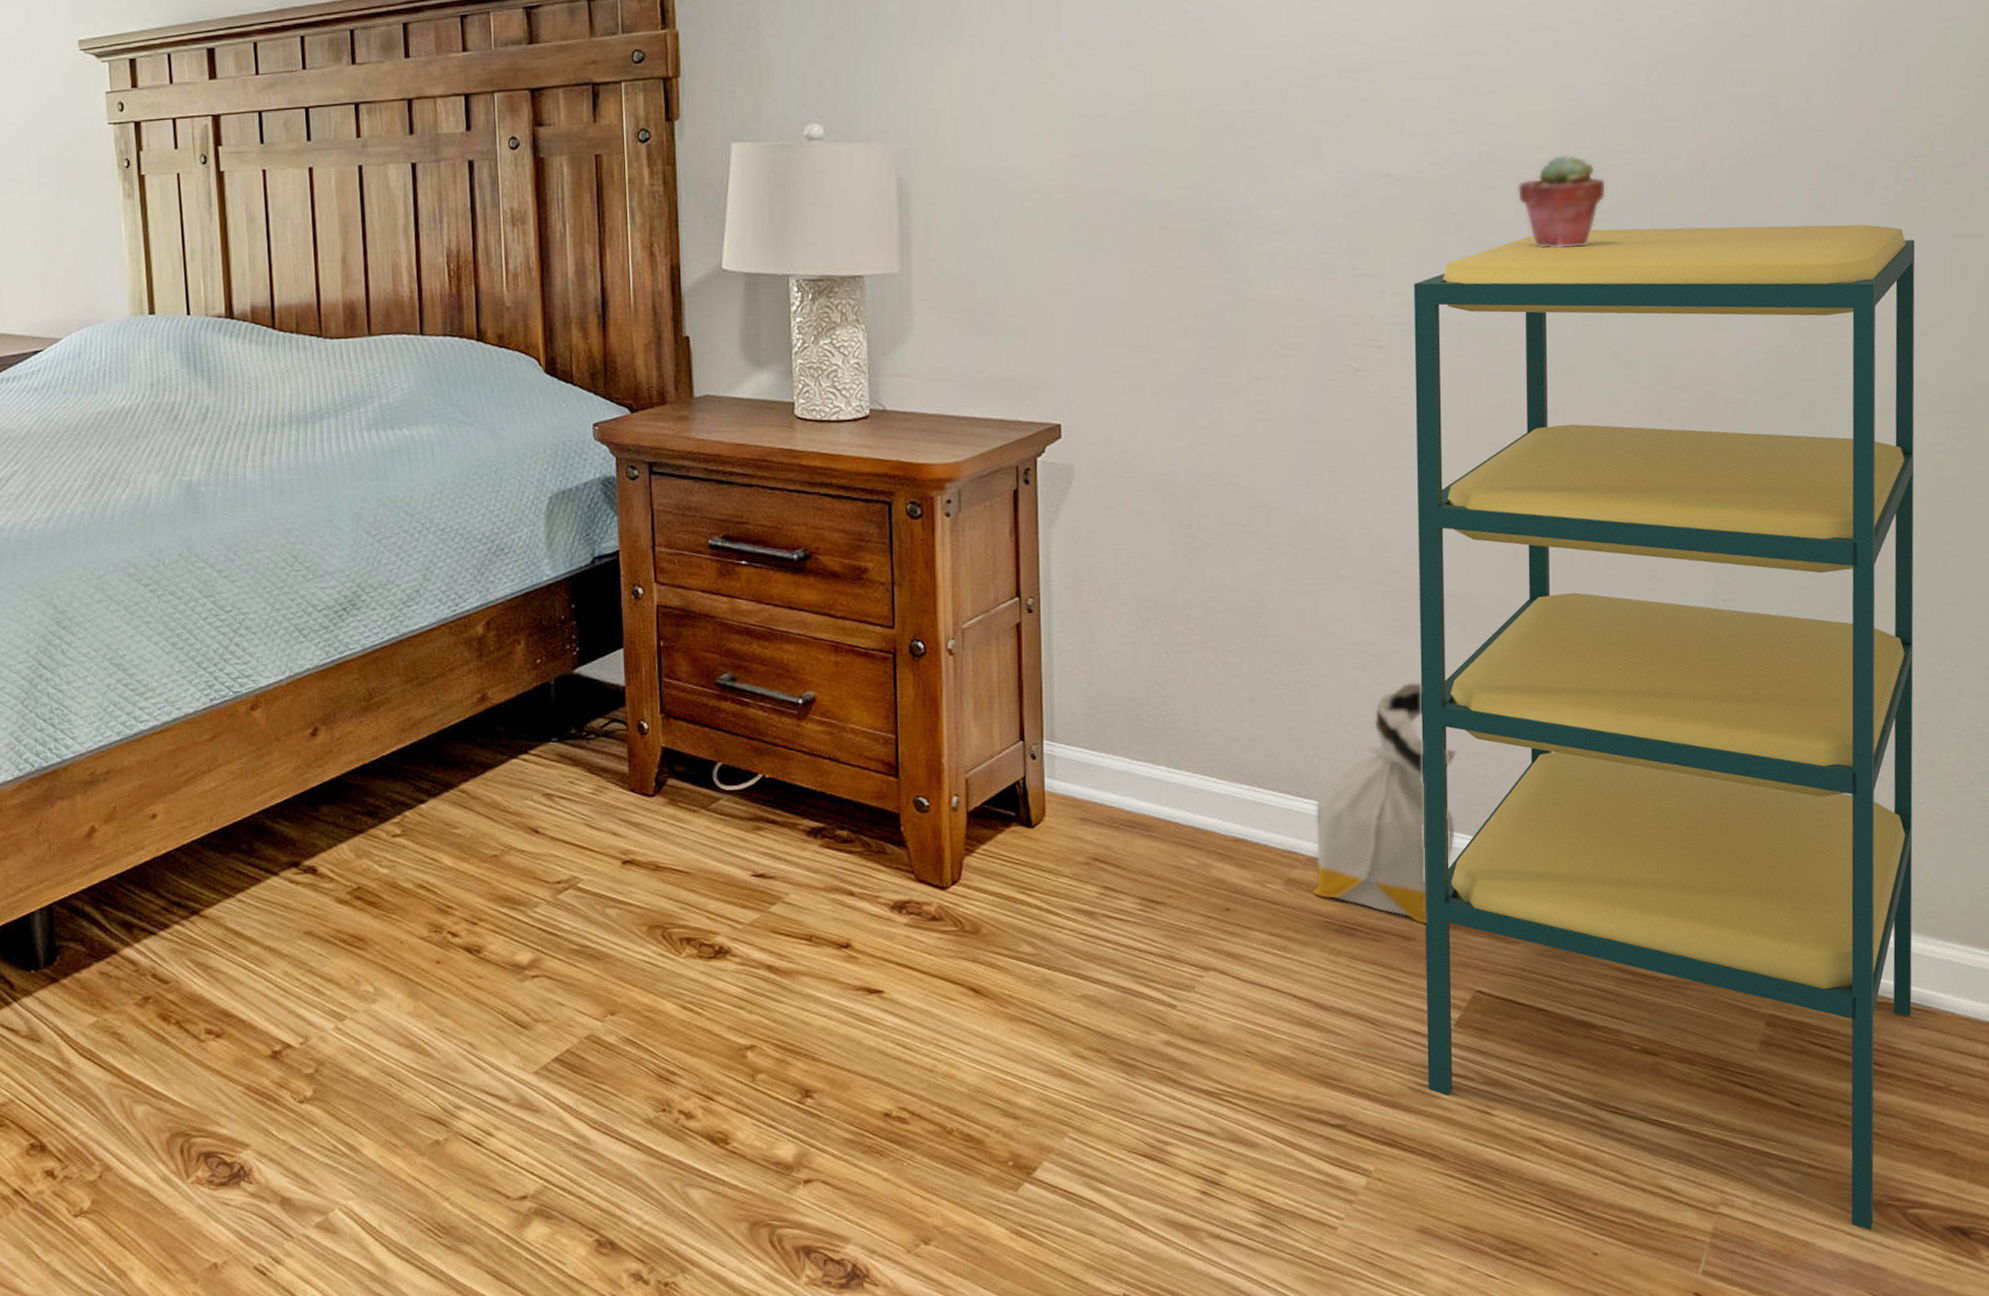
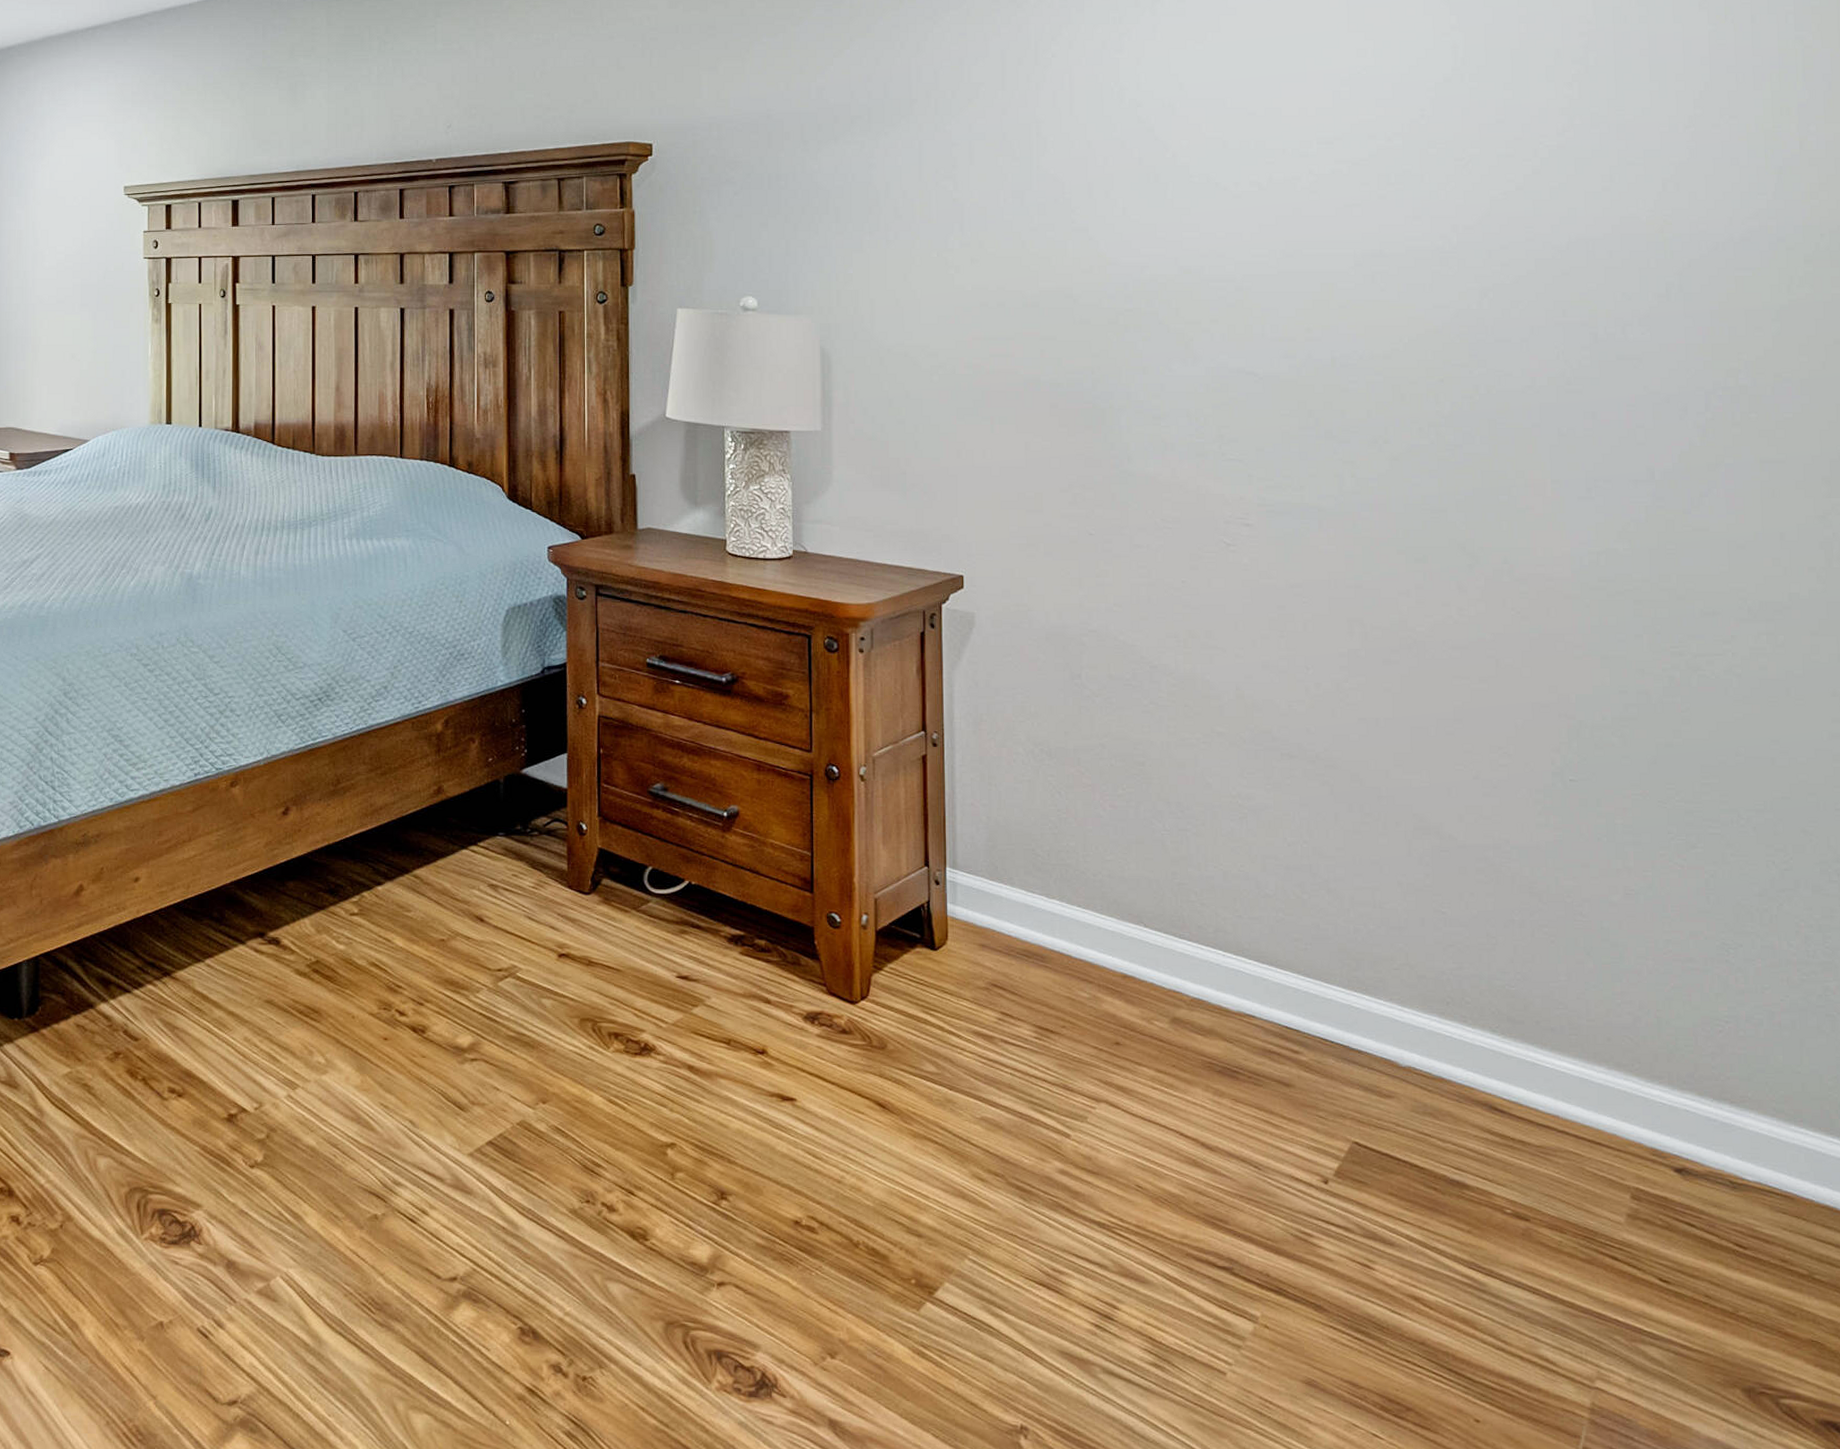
bag: present [1312,682,1457,925] -> none [1196,837,1329,1073]
shelving unit: present [1413,224,1915,1230] -> none [1277,434,1771,1418]
potted succulent: present [1517,153,1607,248] -> none [1367,364,1447,447]

